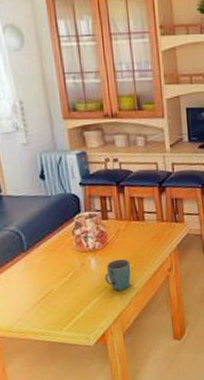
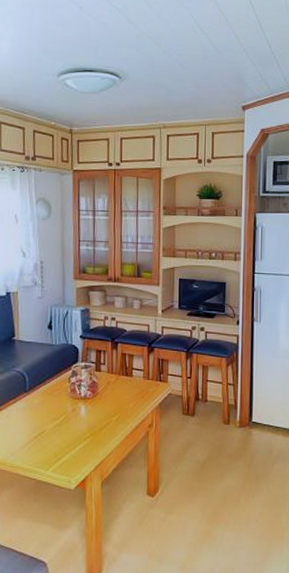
mug: present [104,259,131,290] -> none [91,410,116,439]

